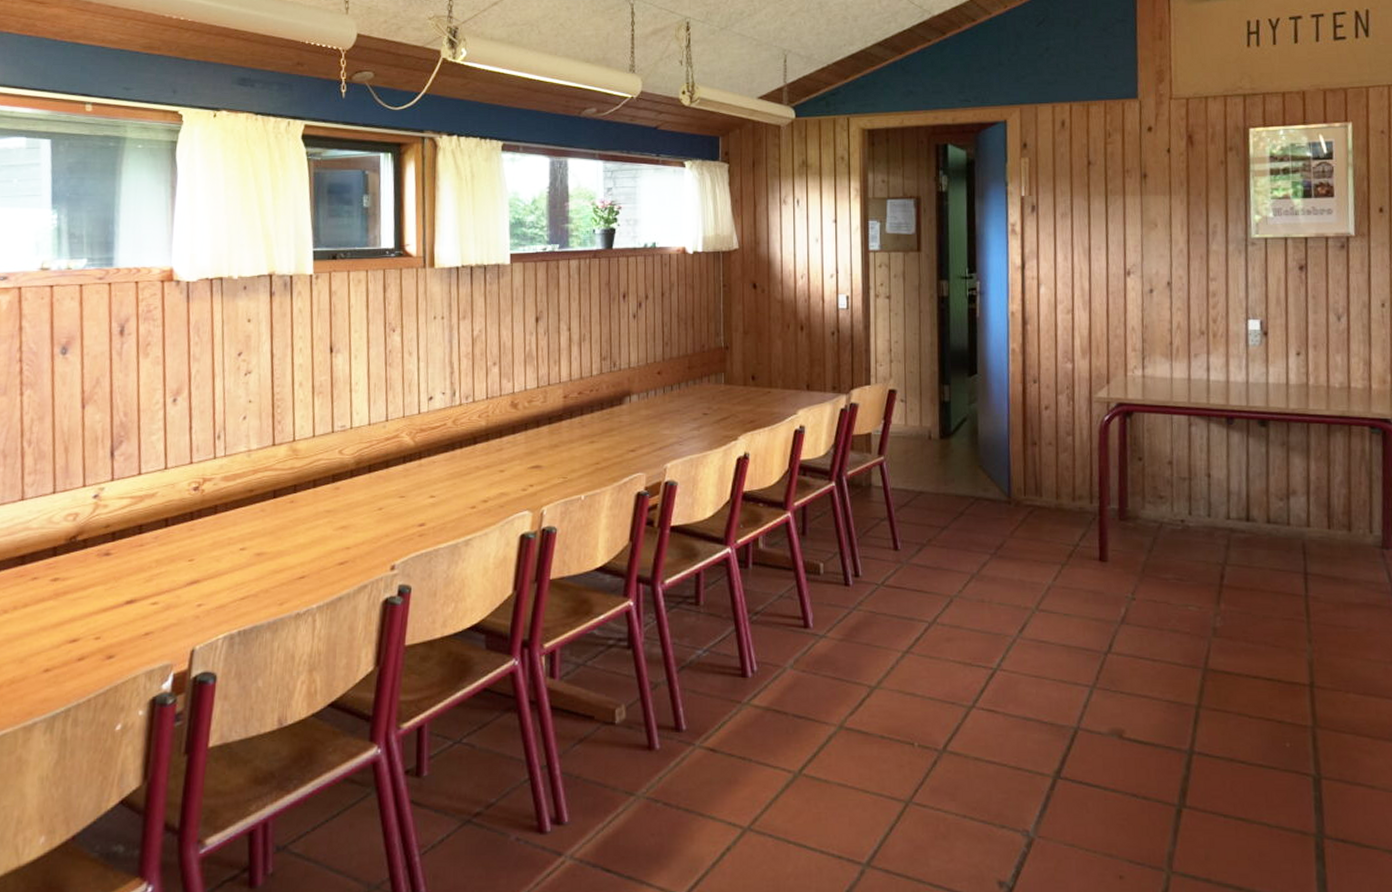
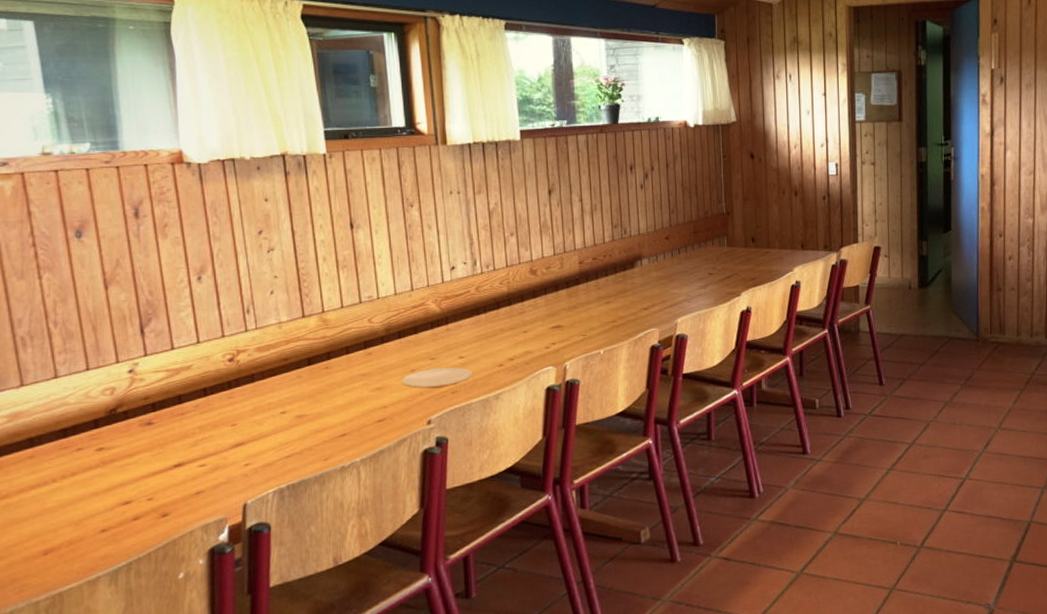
plate: none [367,507,442,530] -> present [401,367,472,389]

